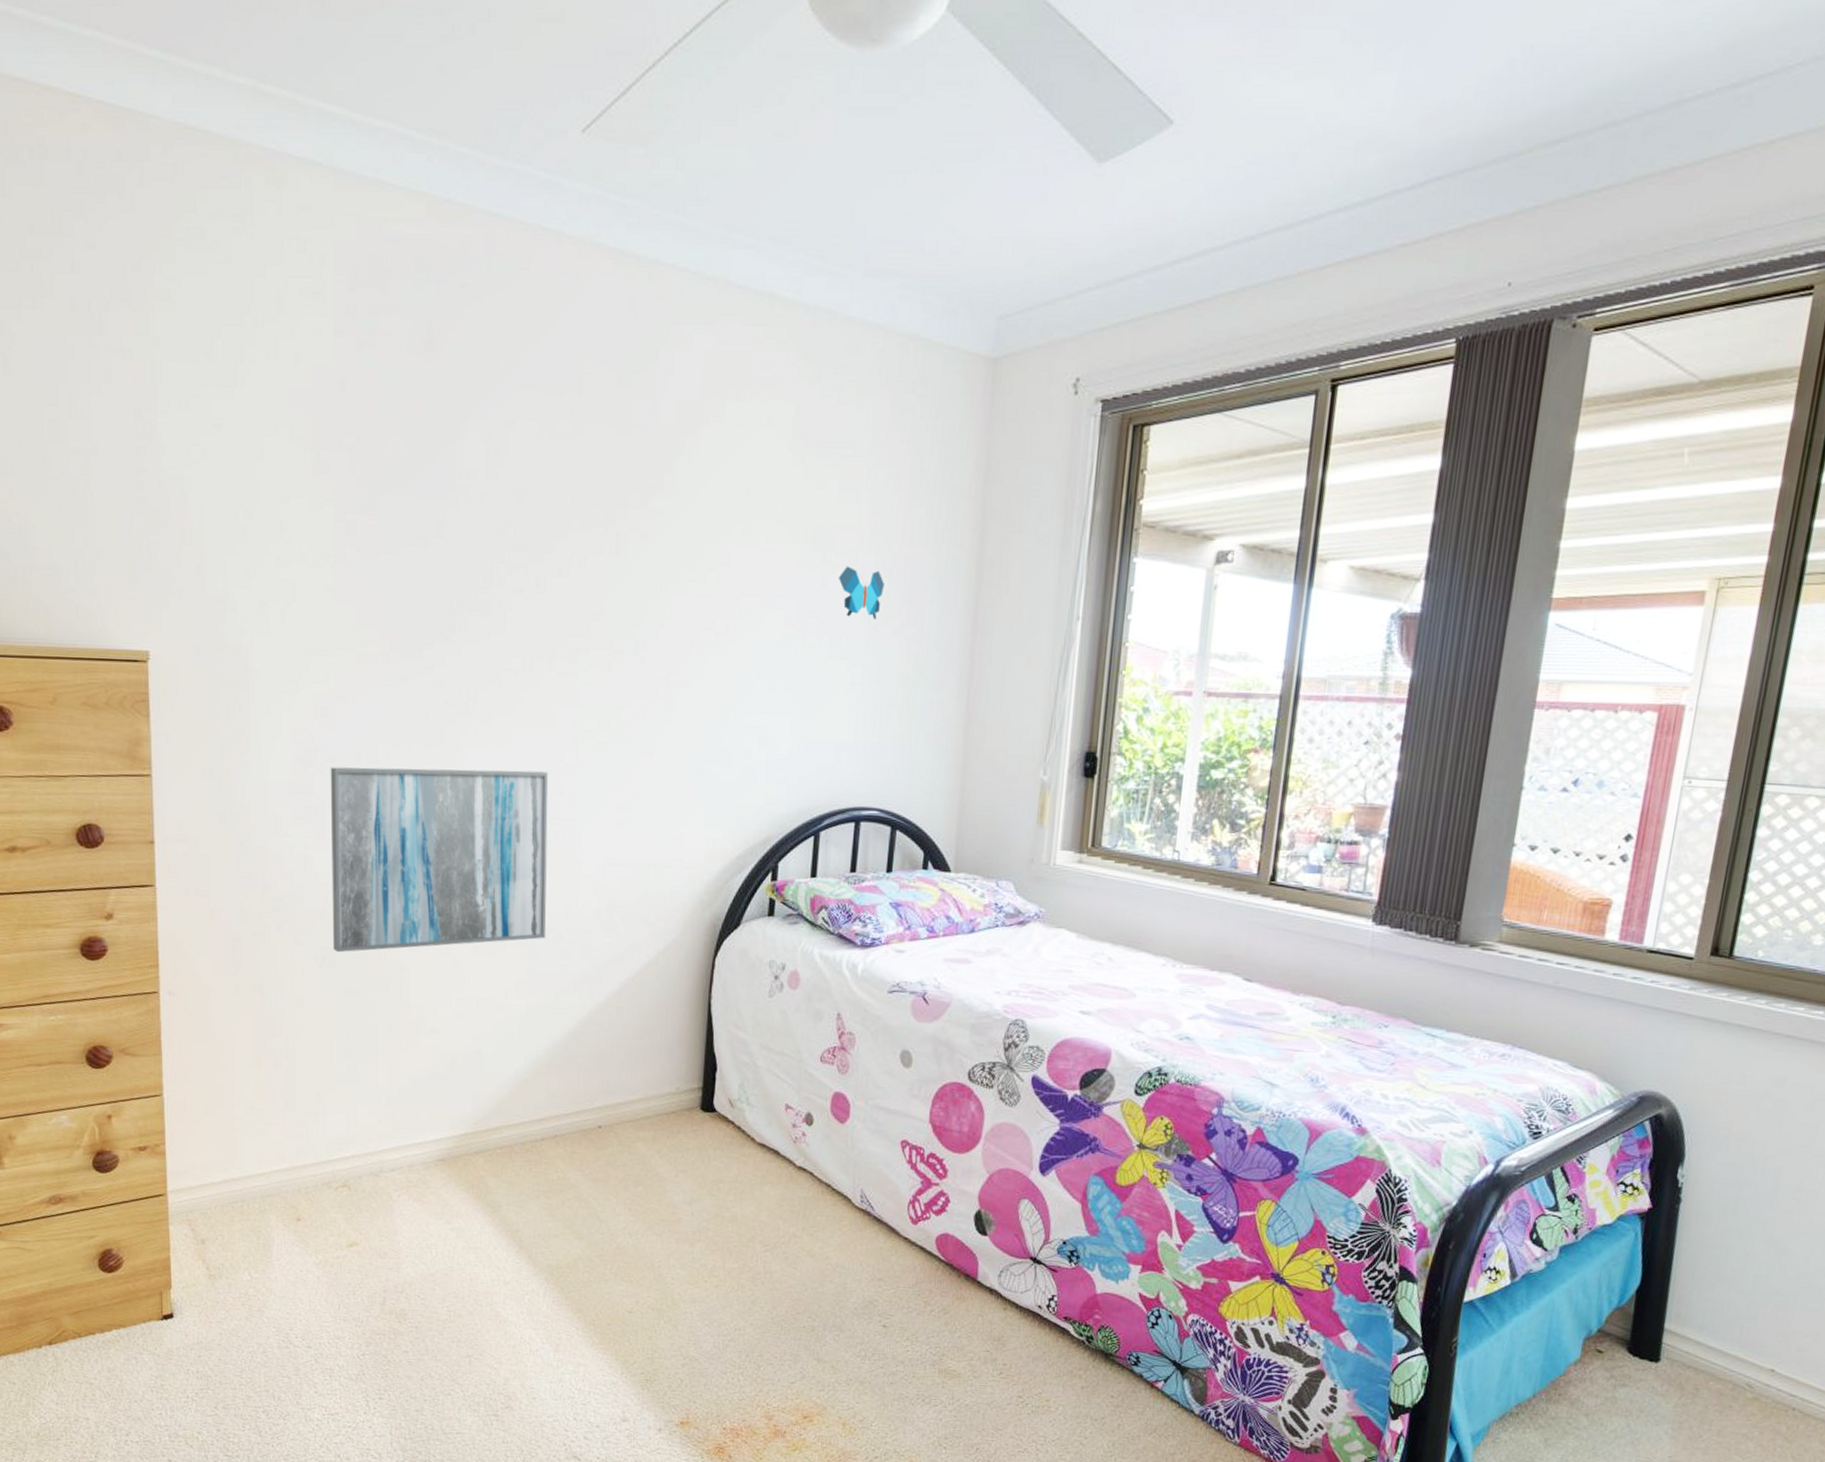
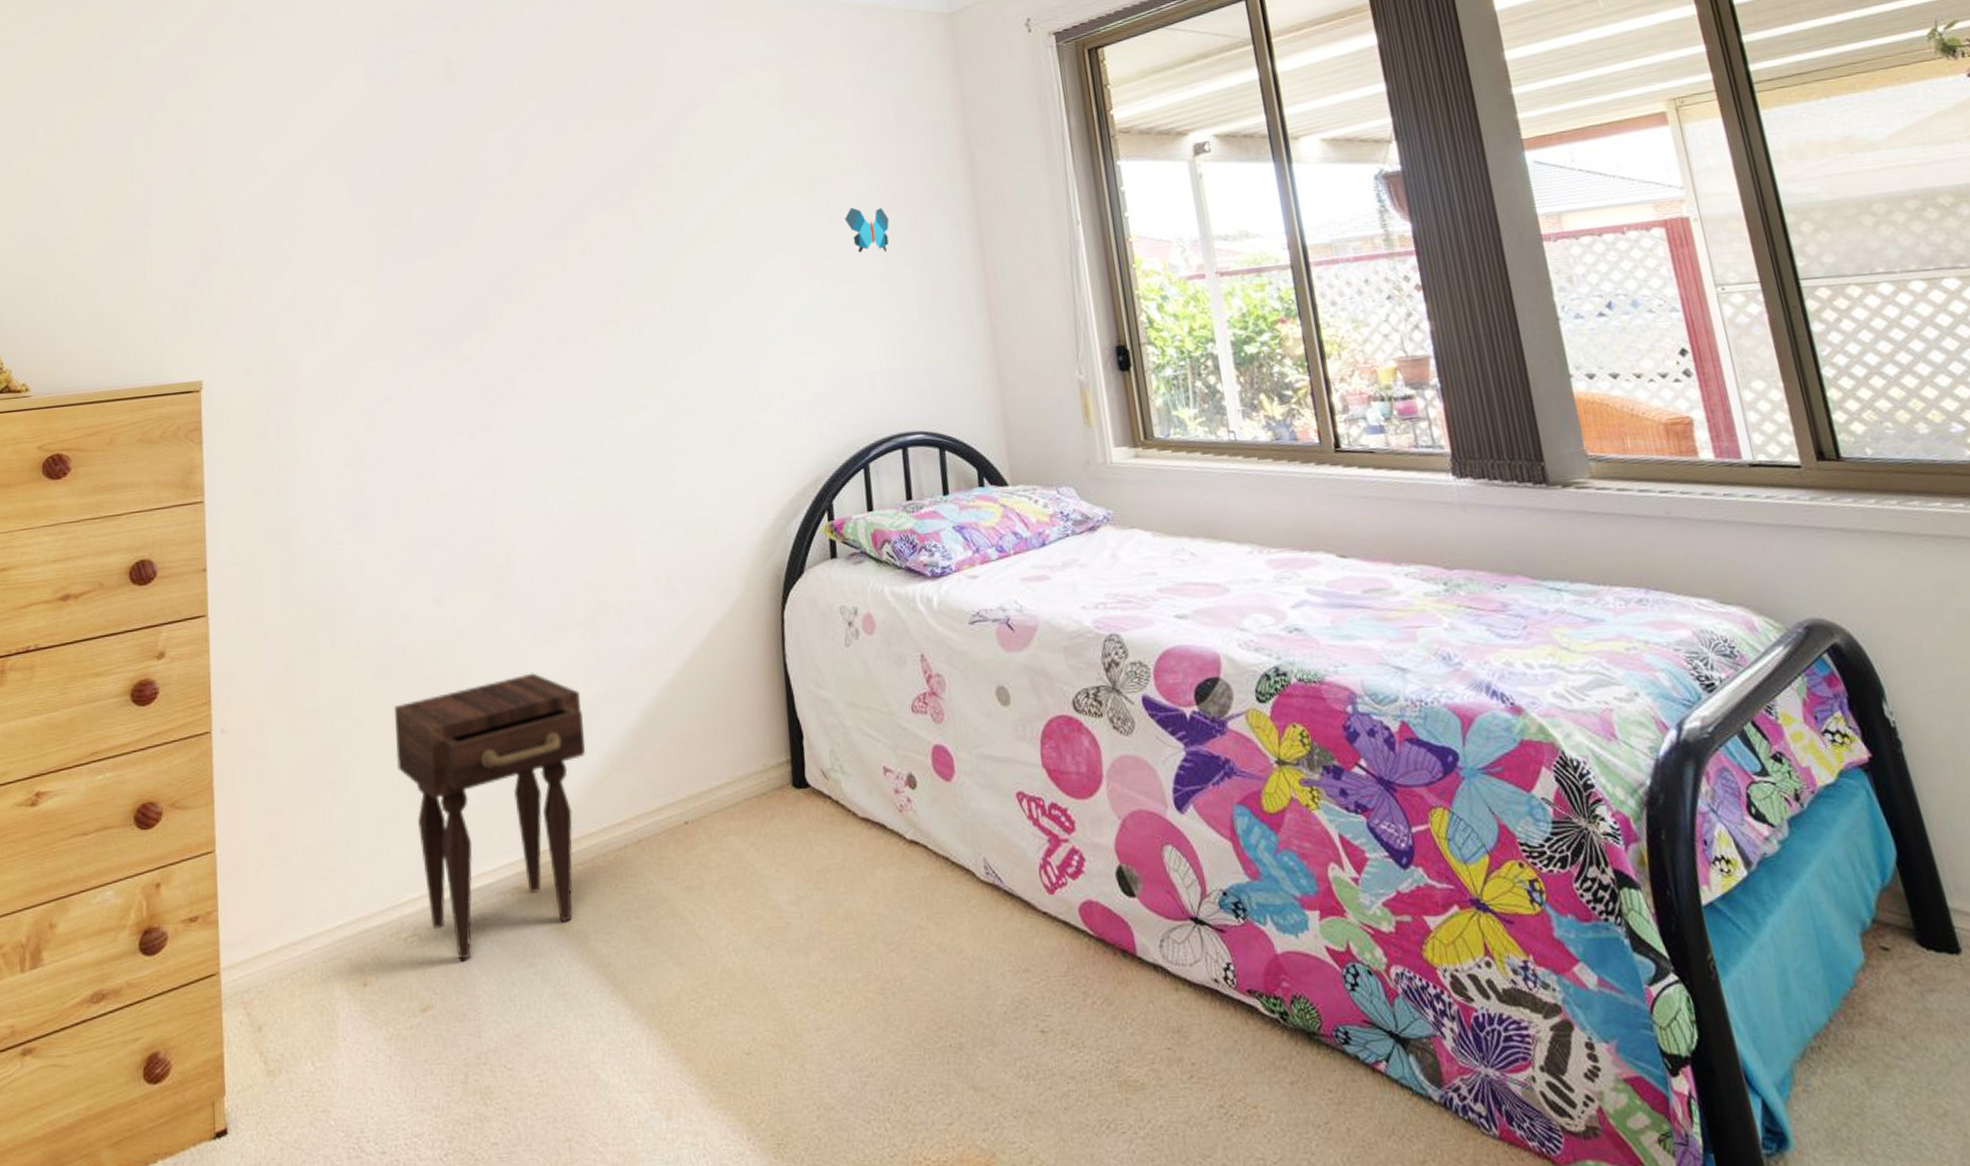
wall art: present [330,767,549,953] -> none [378,442,607,662]
nightstand: none [335,980,514,1211] -> present [395,673,586,960]

